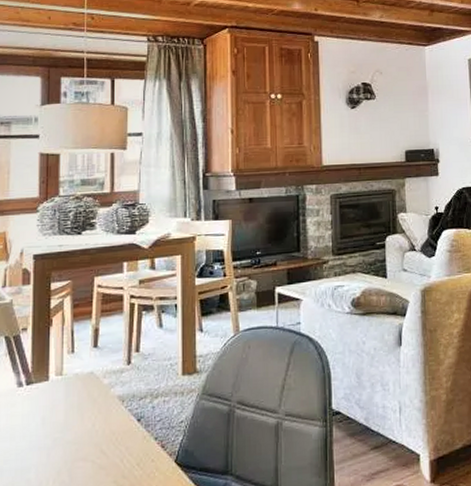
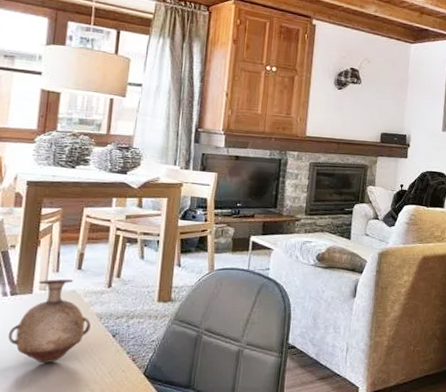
vase: none [27,360,113,460] -> present [8,279,91,364]

